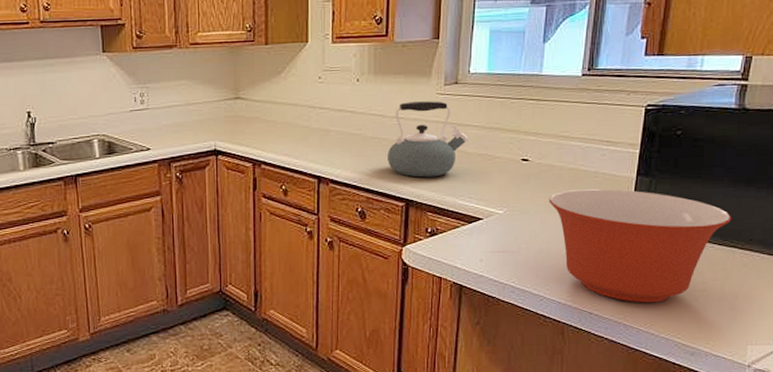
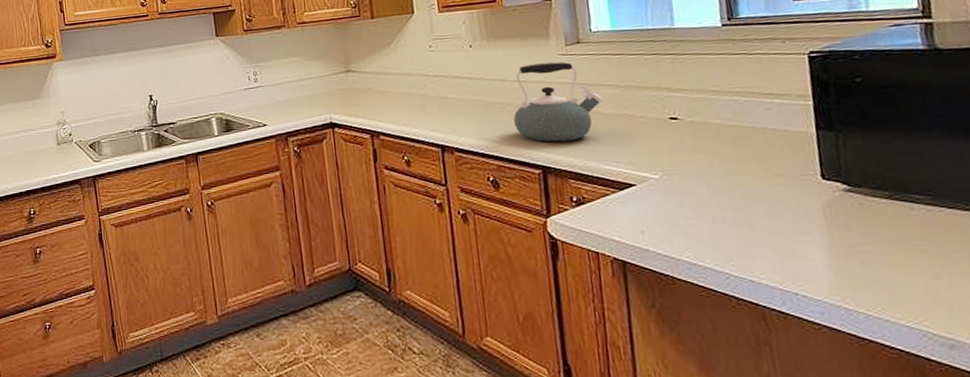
mixing bowl: present [548,189,731,303] -> none [711,146,957,281]

